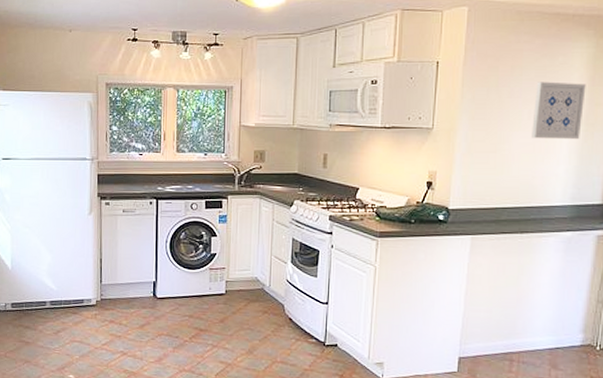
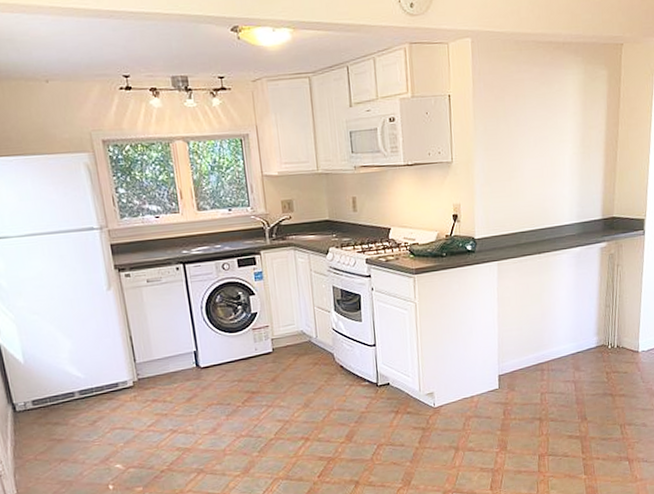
wall art: present [531,81,586,139] -> none [538,108,580,164]

